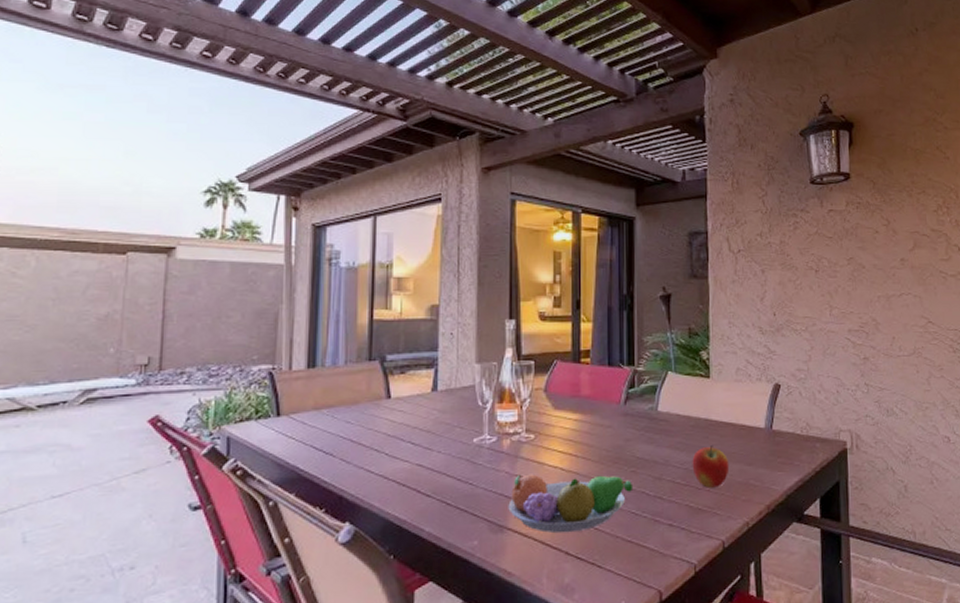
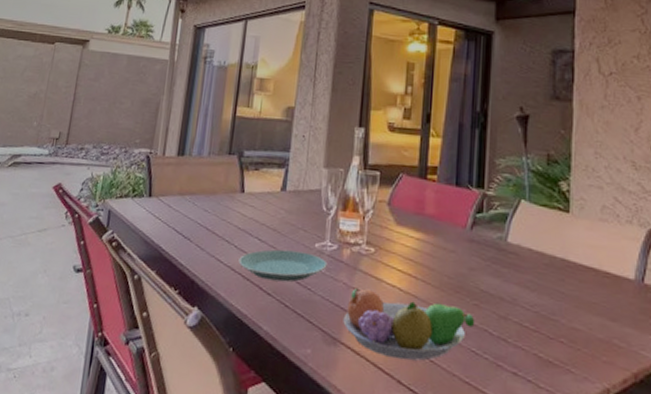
plate: none [391,448,488,482] -> present [238,249,328,282]
apple: present [692,446,730,488] -> none [543,290,589,341]

